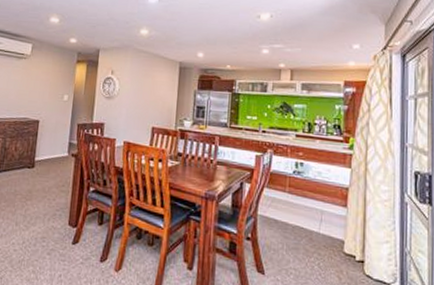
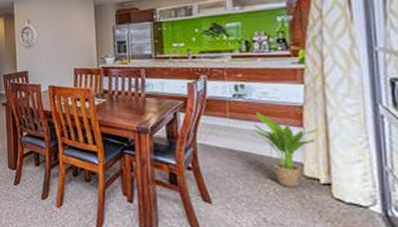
potted plant: none [304,189,358,263] -> present [251,112,318,187]

